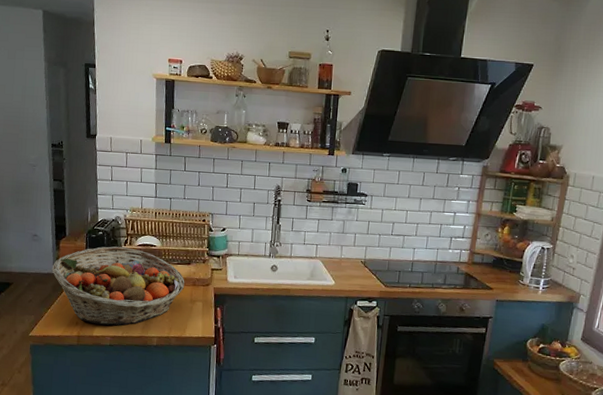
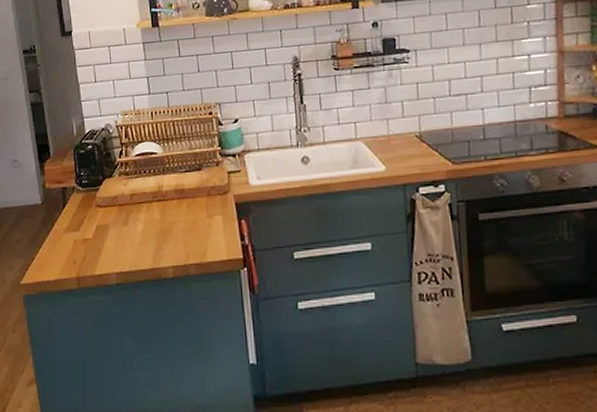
fruit basket: present [51,246,185,326] -> none [38,160,198,260]

